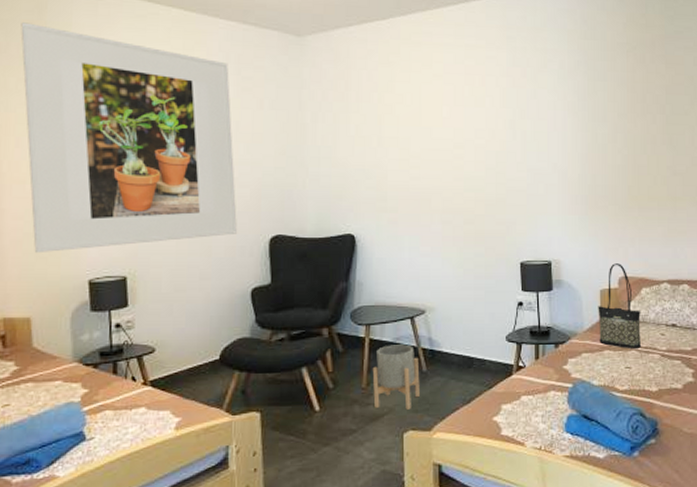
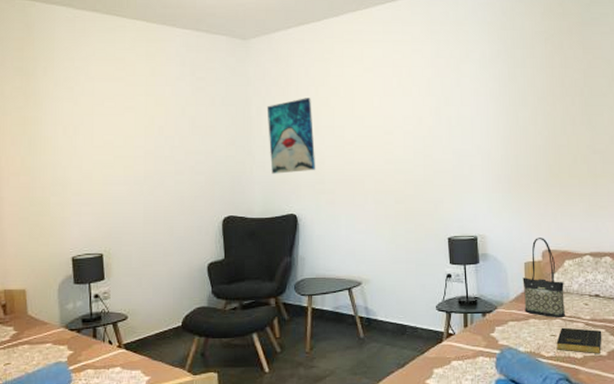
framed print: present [20,22,237,254] -> none [14,39,194,235]
wall art: none [323,104,378,189] -> present [266,98,316,174]
planter: present [372,344,420,410] -> none [315,313,358,372]
book: none [631,359,678,387] -> present [556,327,602,354]

